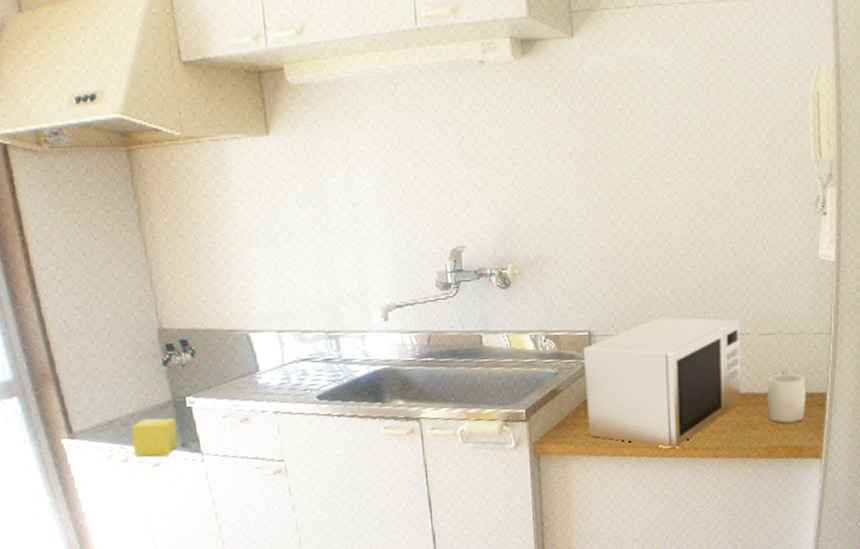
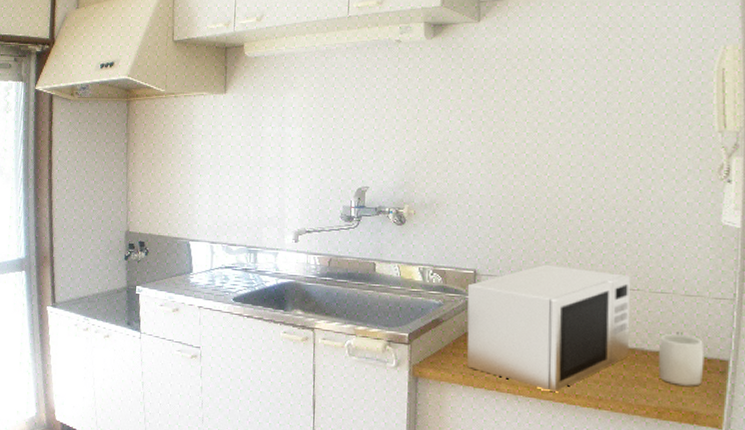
sponge: present [131,417,179,457] -> none [93,299,126,331]

